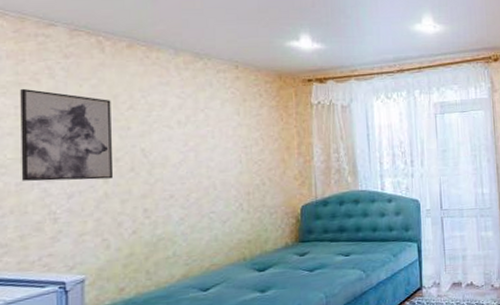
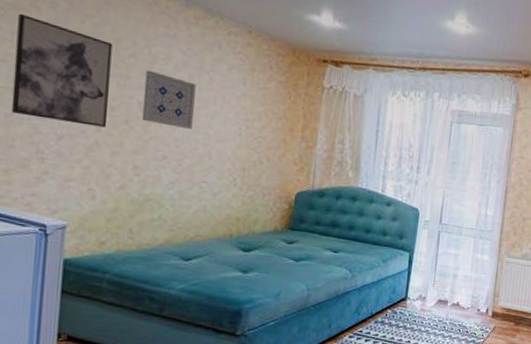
wall art: none [145,118,194,166] -> present [141,70,196,129]

